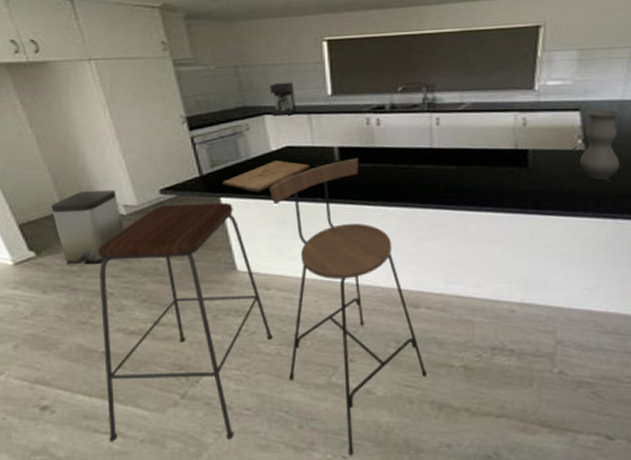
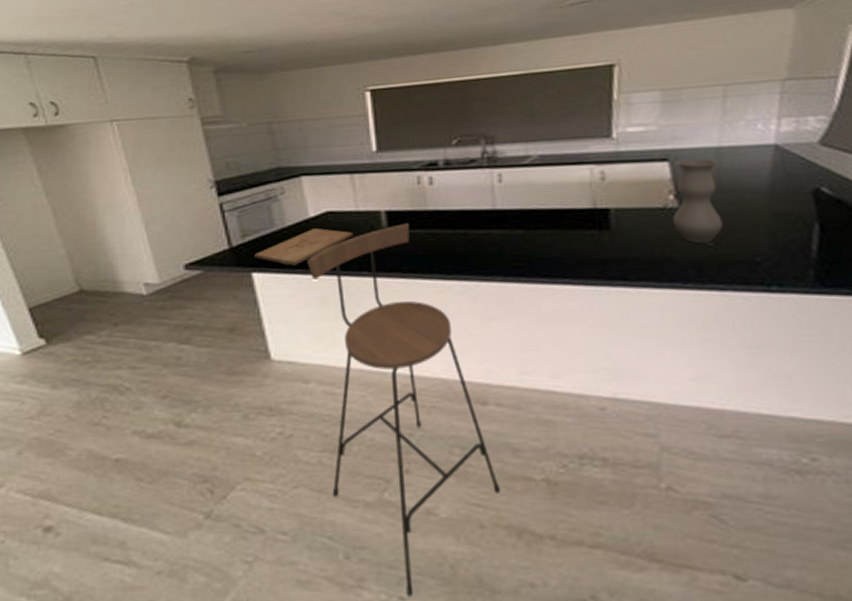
pedal bin: present [50,189,123,267] -> none [64,266,143,357]
bar stool: present [98,202,273,442] -> none [114,278,313,573]
coffee maker: present [270,82,297,117] -> none [307,138,338,178]

